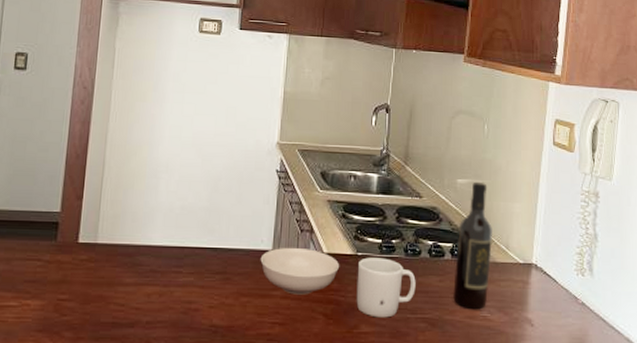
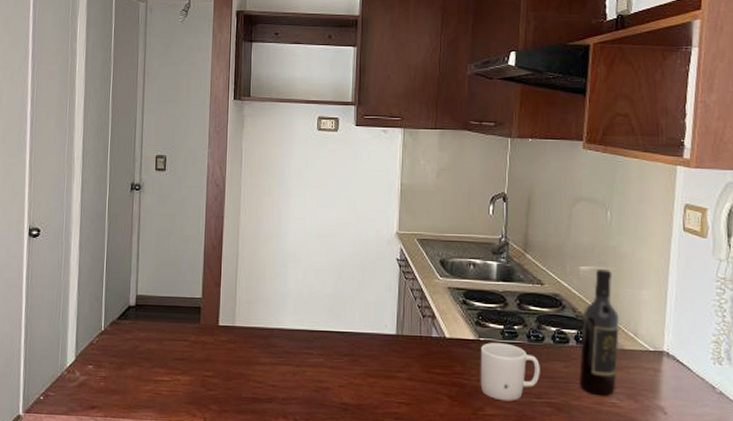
bowl: present [260,247,340,295] -> none [385,332,463,377]

